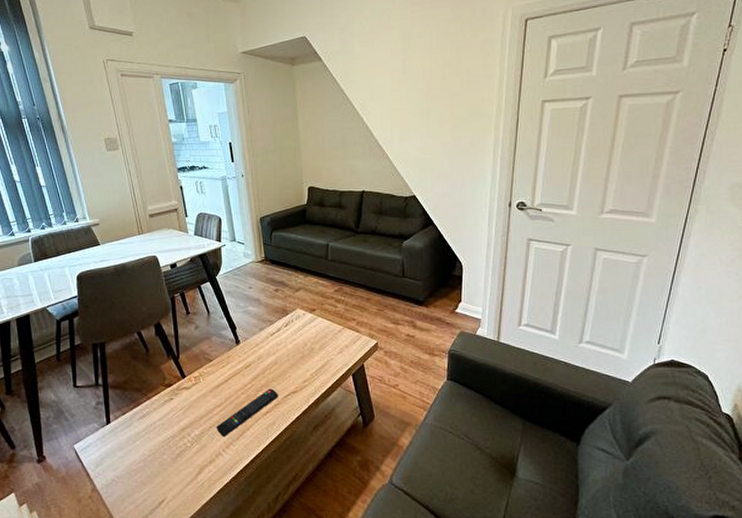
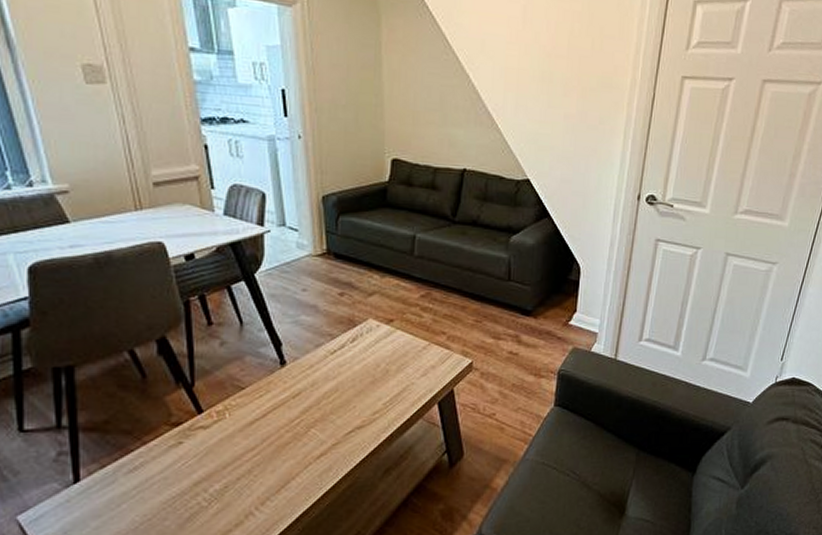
remote control: present [216,388,278,438] -> none [246,423,338,491]

